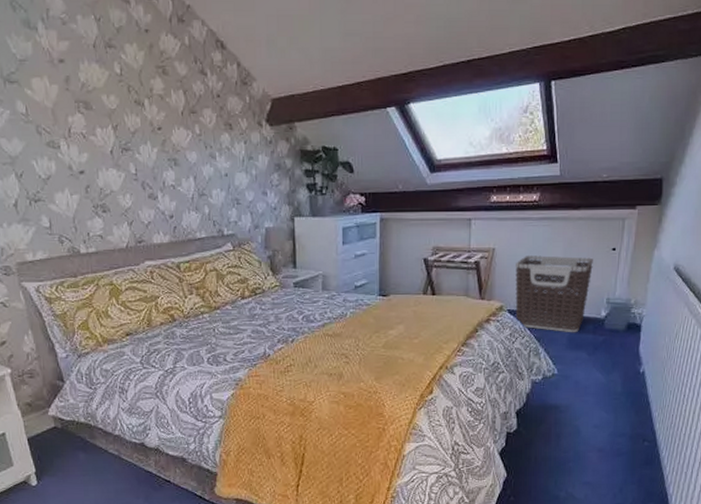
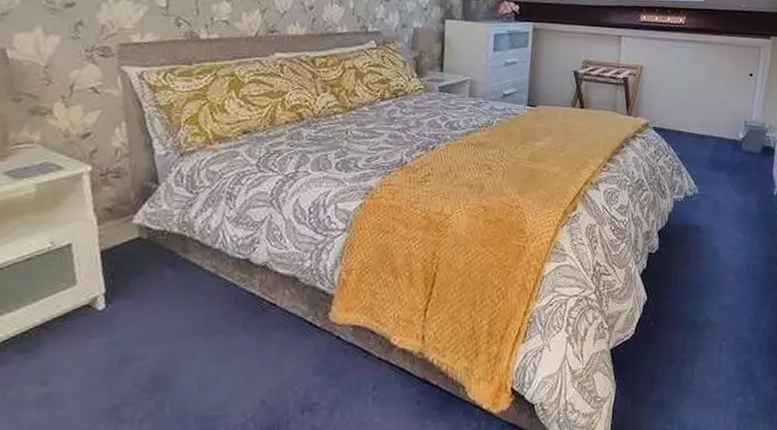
clothes hamper: present [515,255,593,333] -> none [660,75,733,154]

